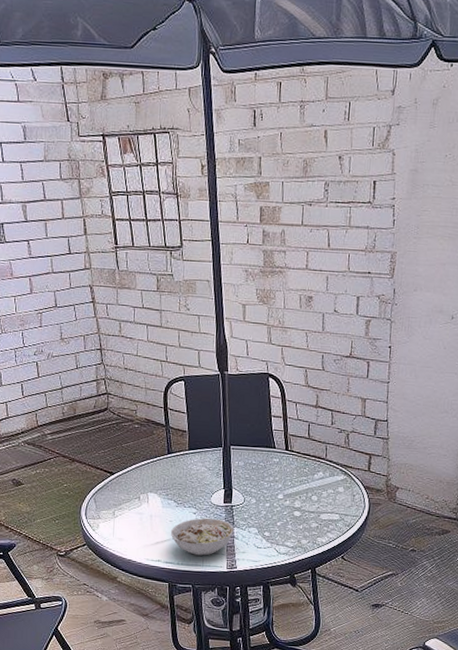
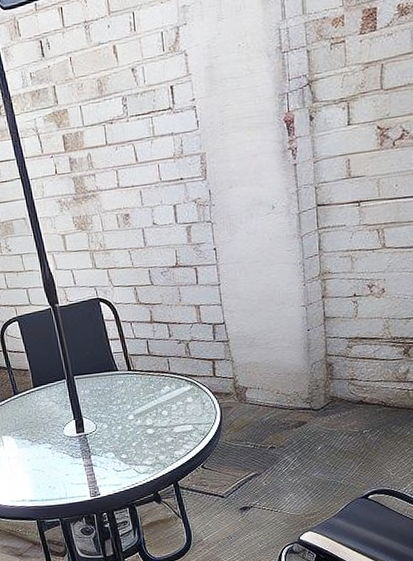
bowl: present [170,517,234,556] -> none [29,449,91,489]

